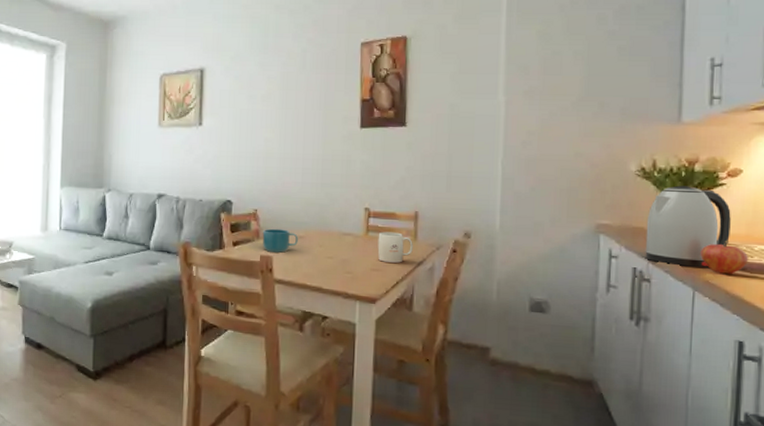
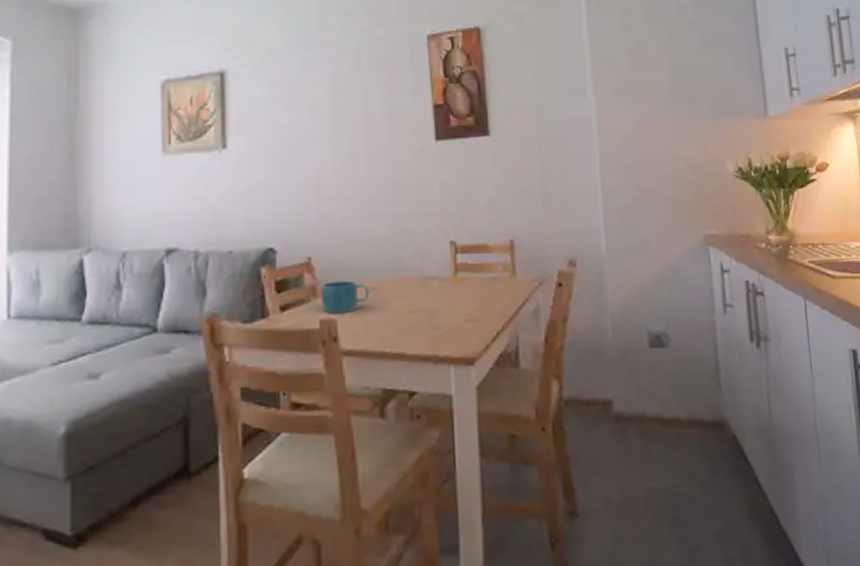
mug: present [377,231,413,264] -> none [469,268,512,310]
kettle: present [645,185,731,269] -> none [751,184,828,274]
fruit: present [700,241,748,274] -> none [804,241,847,277]

